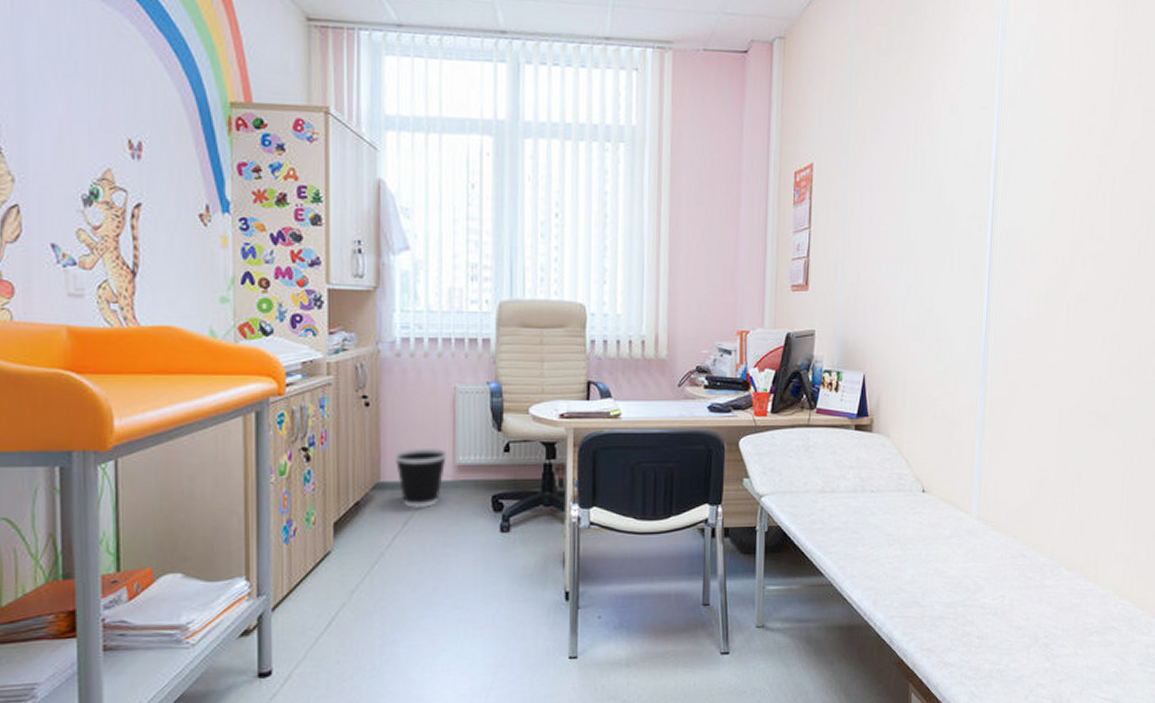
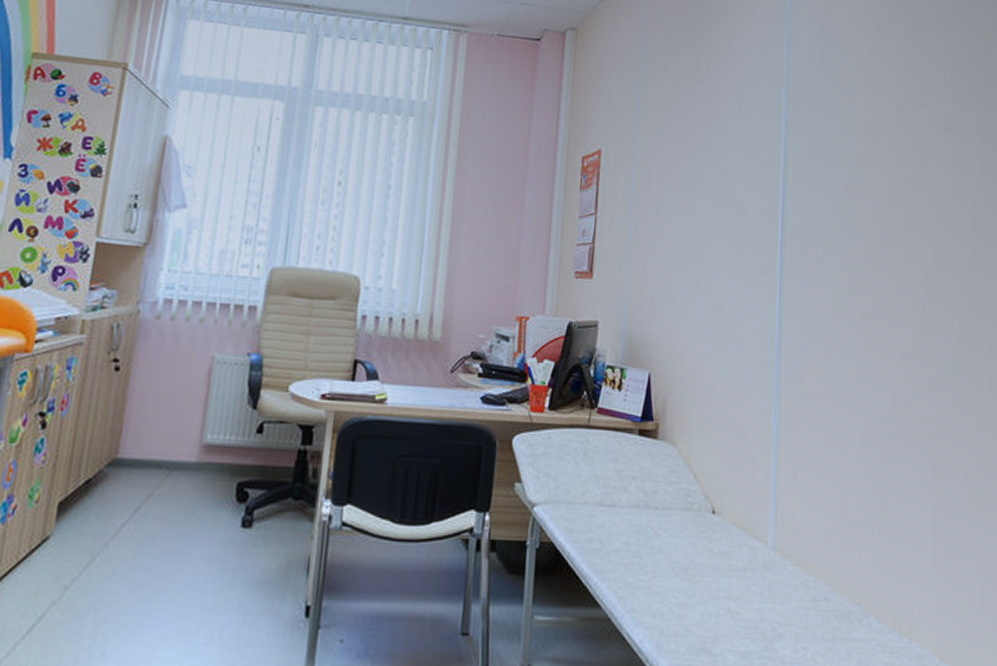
wastebasket: present [394,447,447,508] -> none [137,421,195,492]

